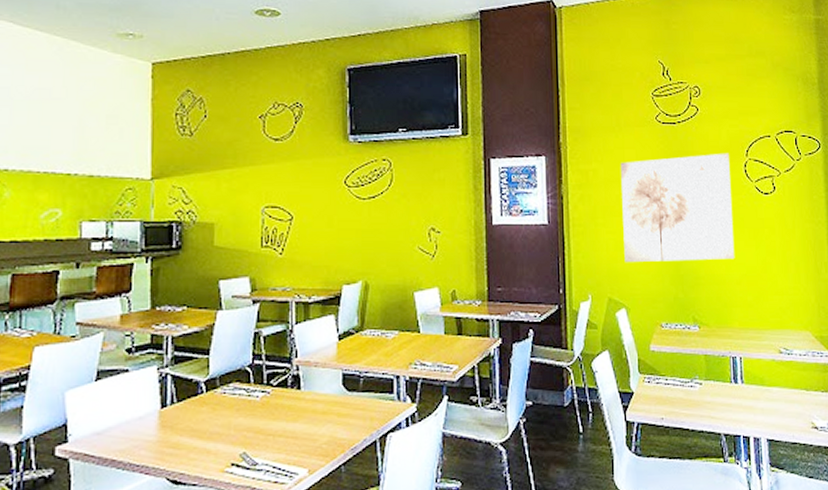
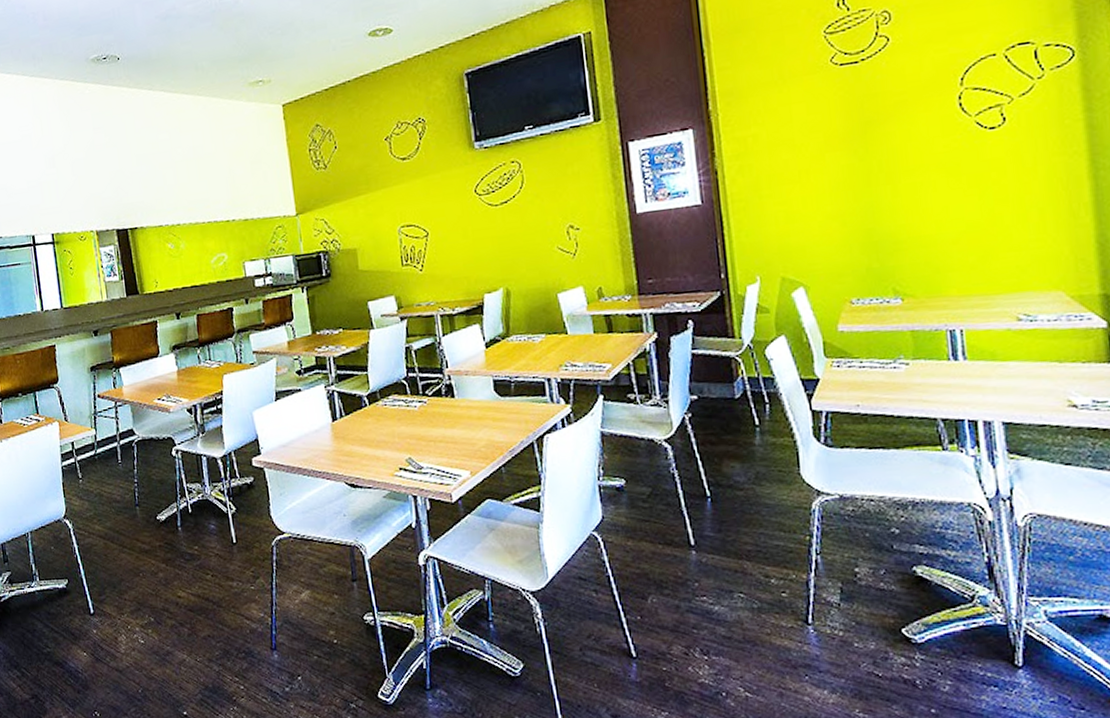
wall art: present [621,153,734,263] -> none [788,85,947,236]

